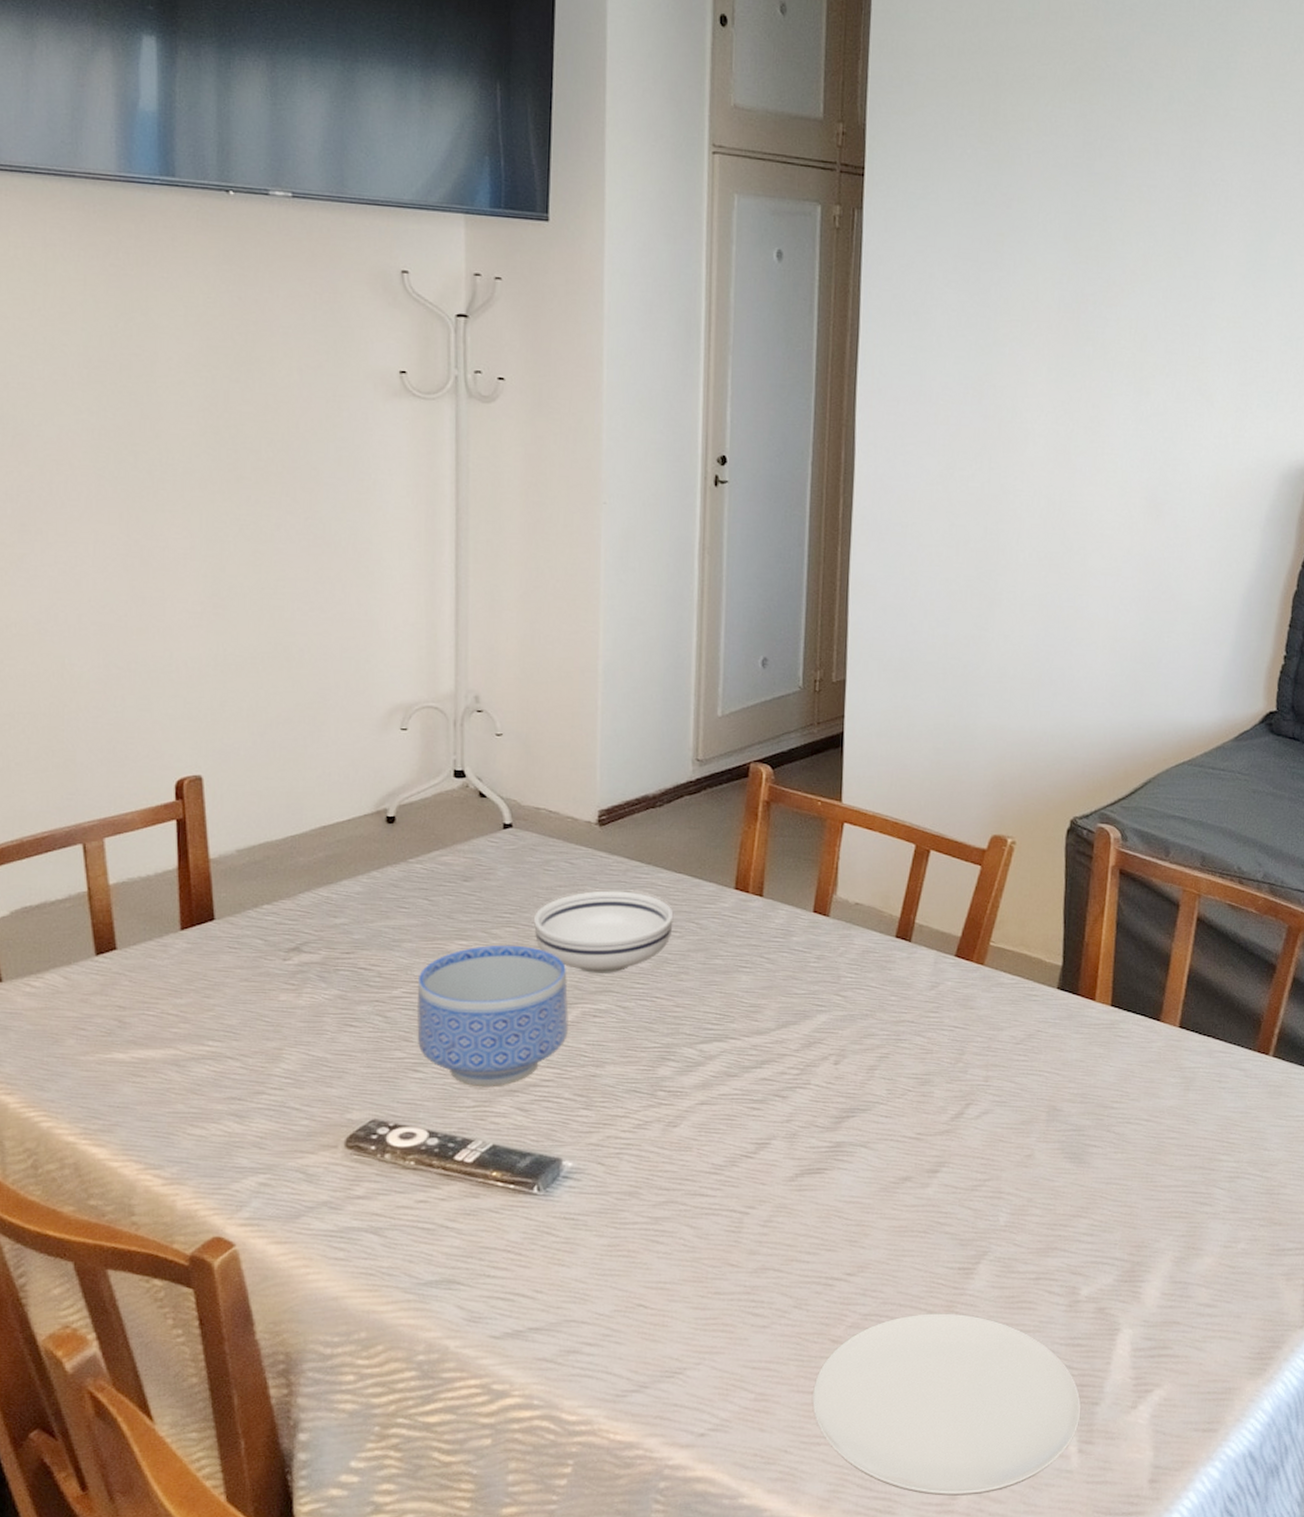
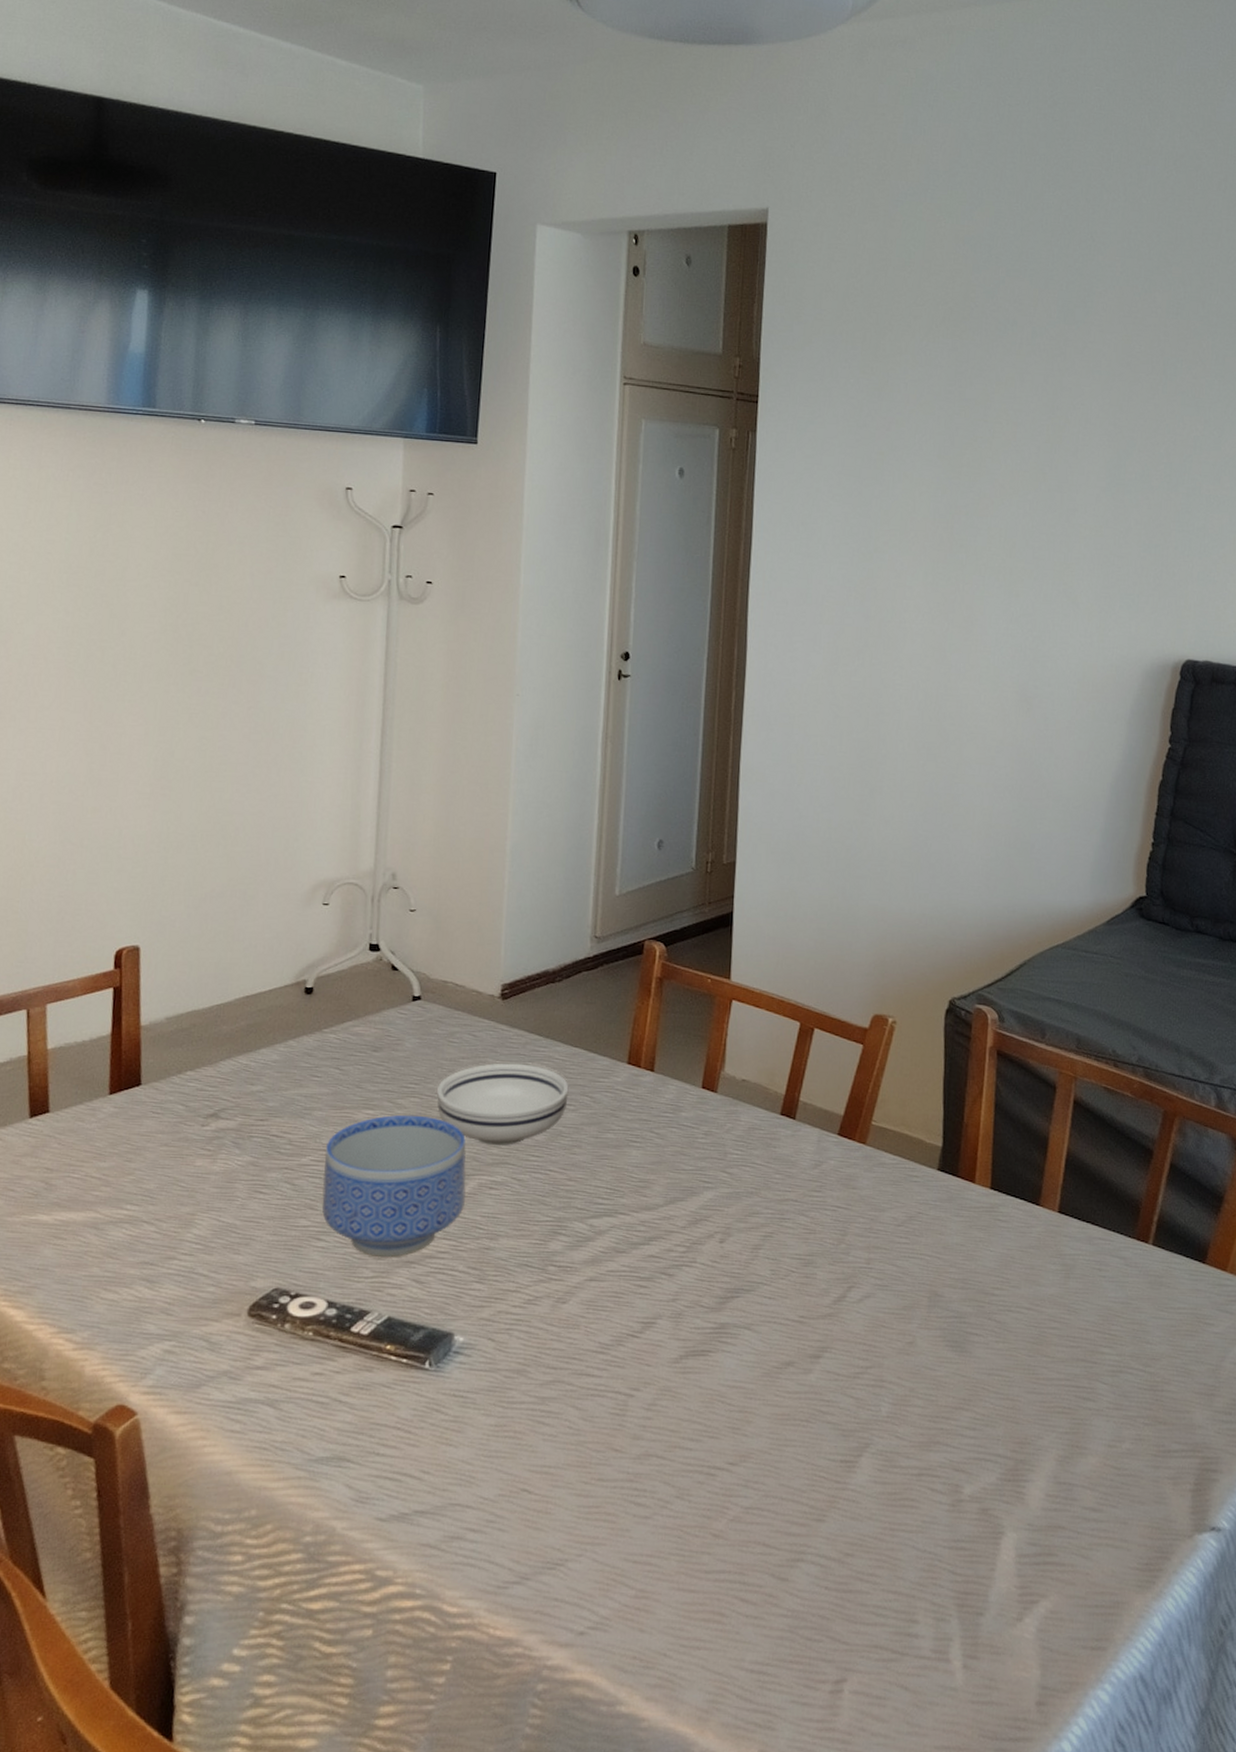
plate: present [812,1313,1081,1496] -> none [693,1508,966,1712]

